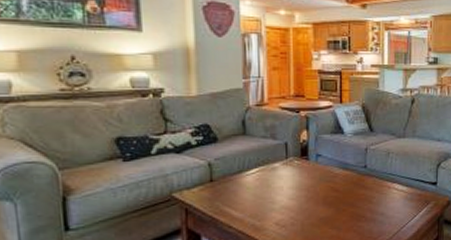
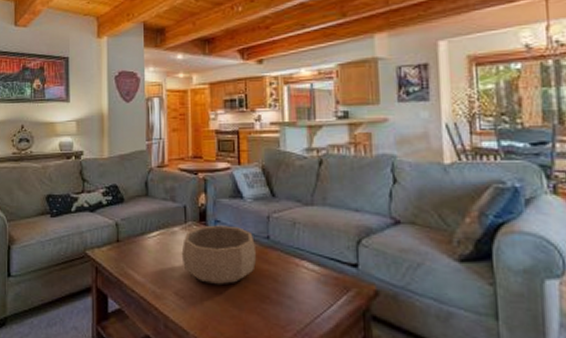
decorative bowl: none [282,158,355,212] -> present [181,225,257,285]

